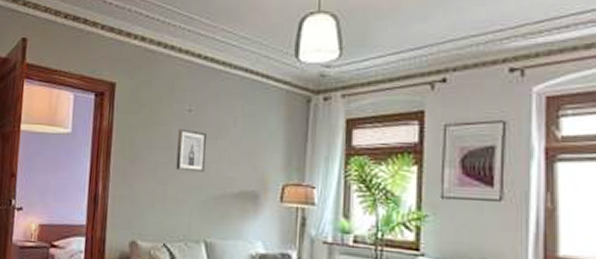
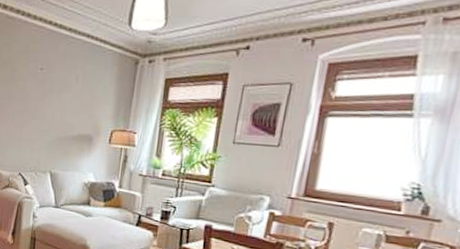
wall art: present [176,128,208,172] -> none [30,83,55,119]

